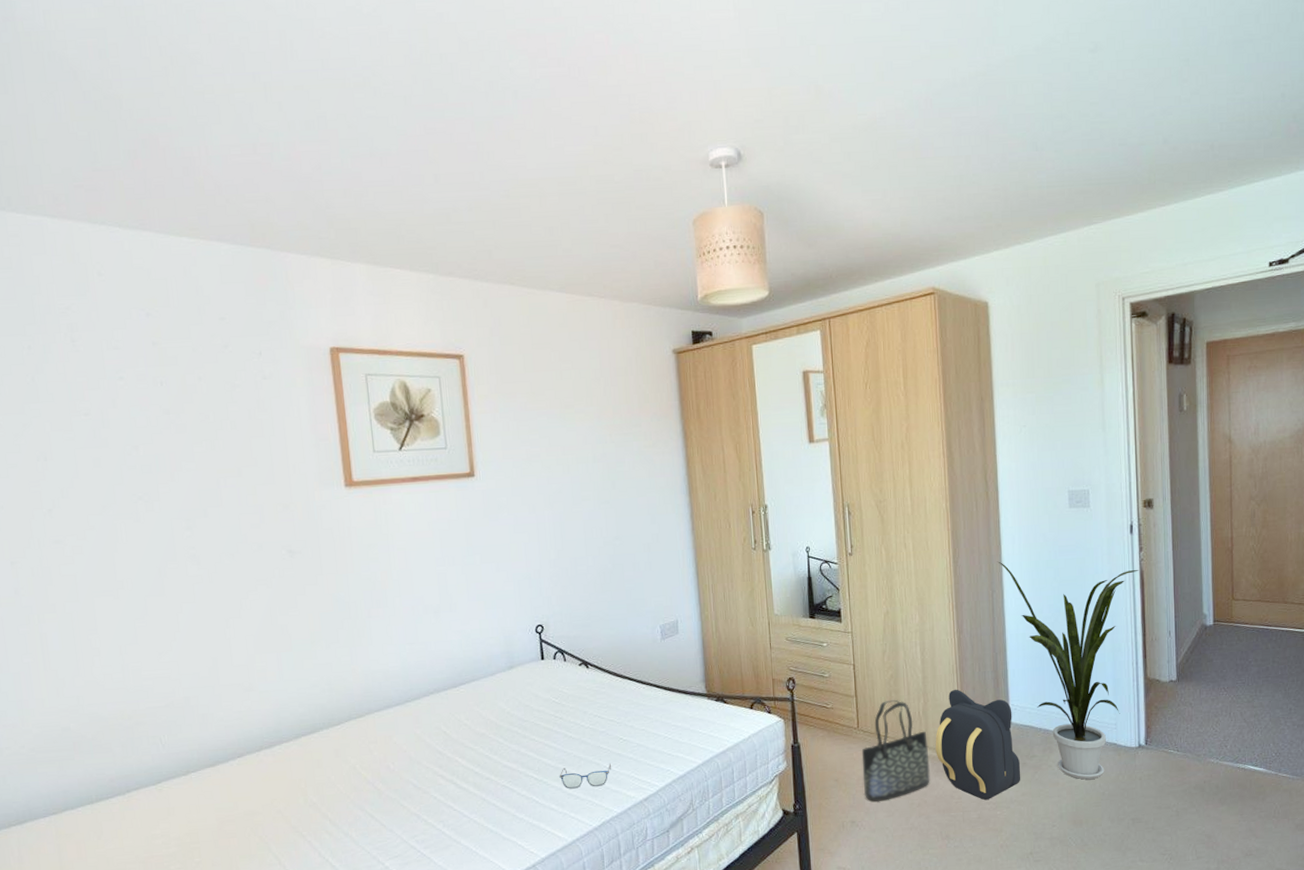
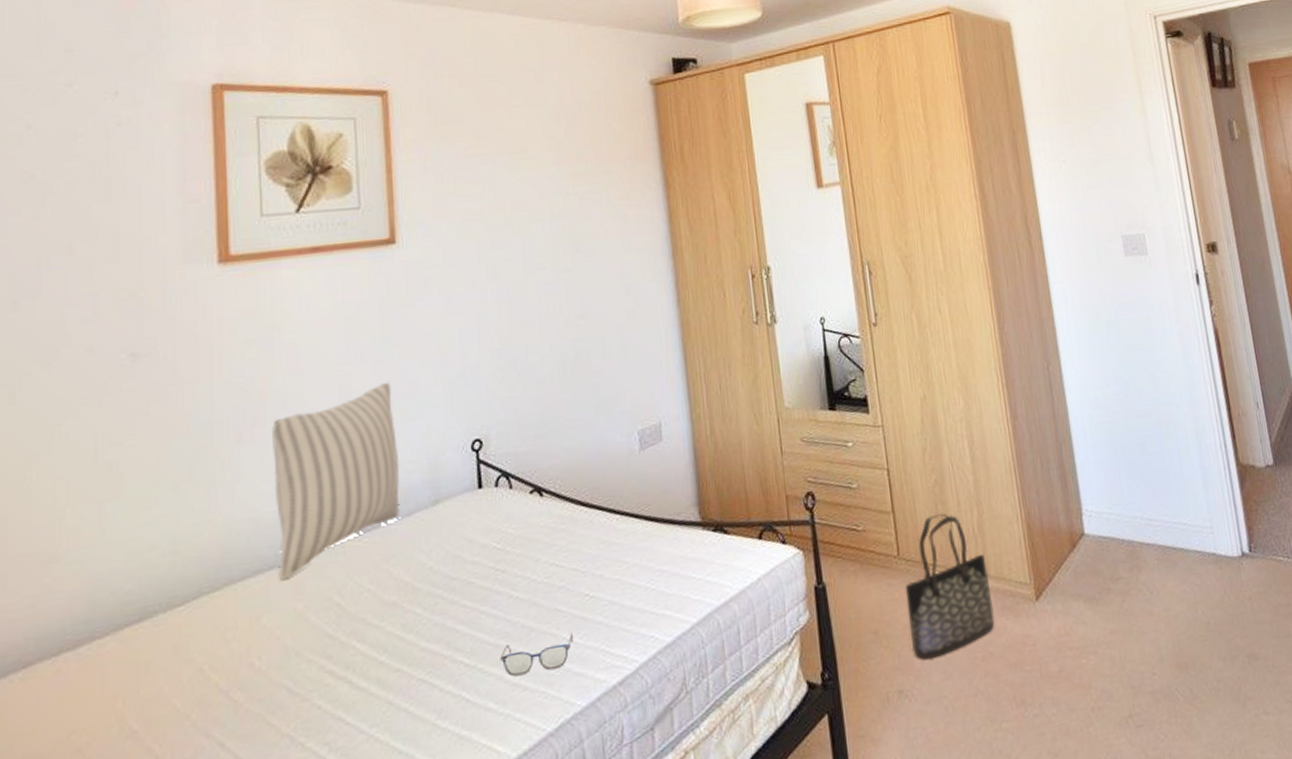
pillow: none [392,580,486,713] -> present [272,381,400,580]
backpack: present [935,689,1021,800] -> none [996,493,1107,645]
house plant: present [997,561,1139,780] -> none [1050,325,1213,606]

